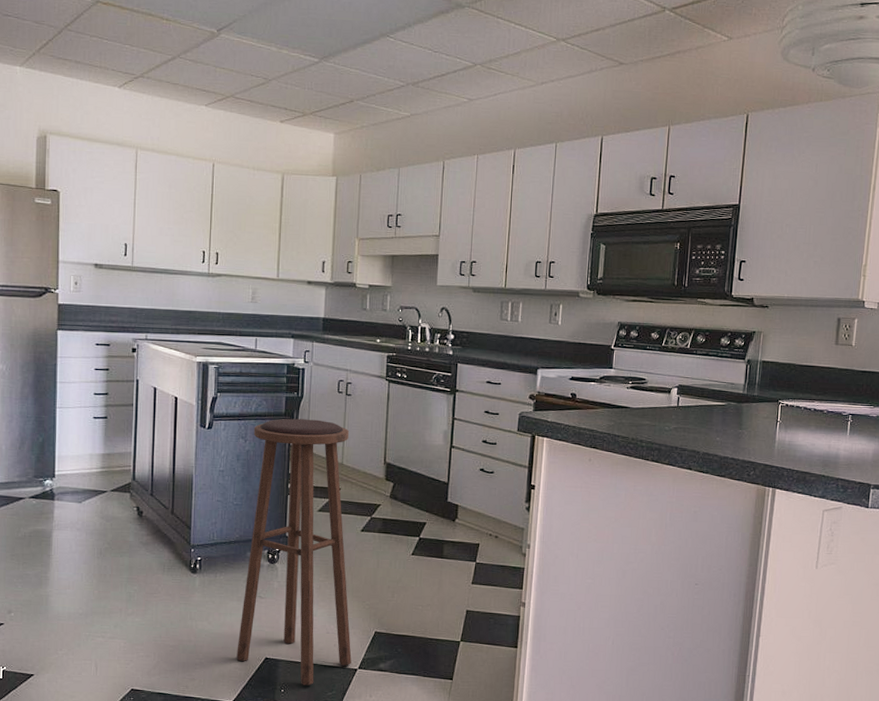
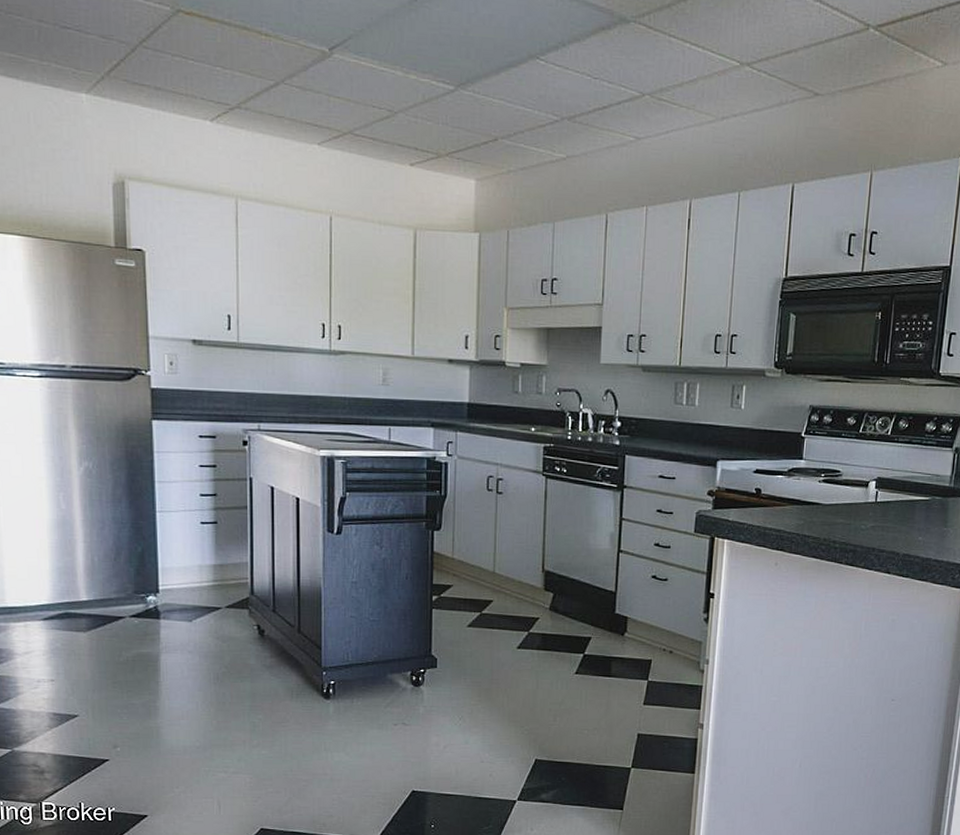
stool: present [236,418,352,686] -> none [379,521,510,820]

